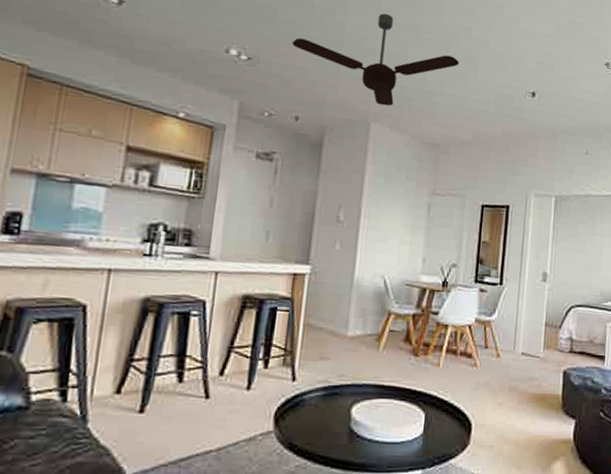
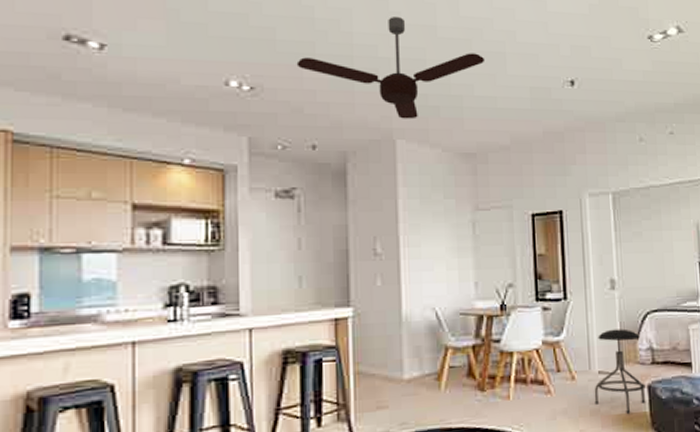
stool: none [514,317,562,394] -> present [594,329,646,413]

